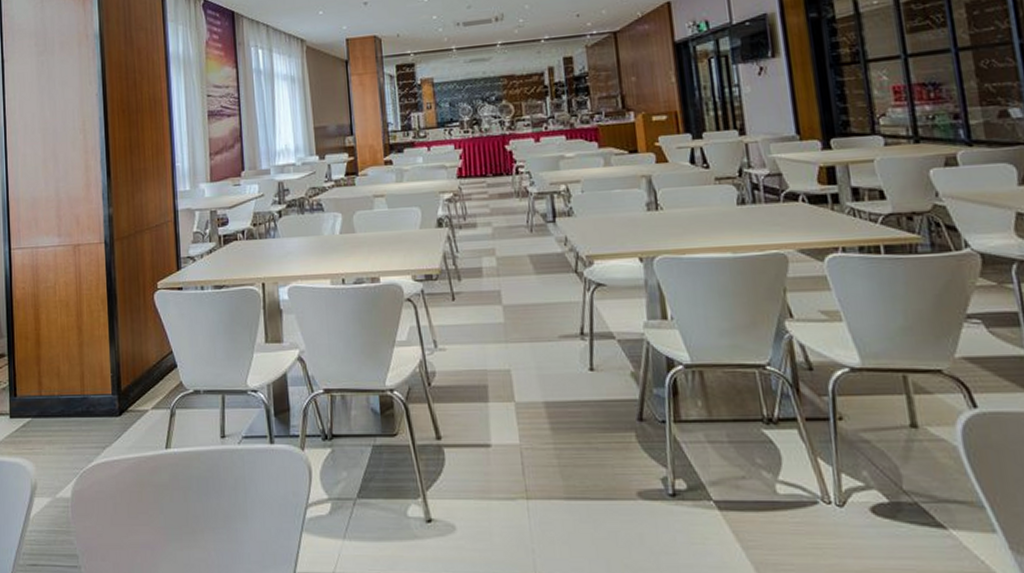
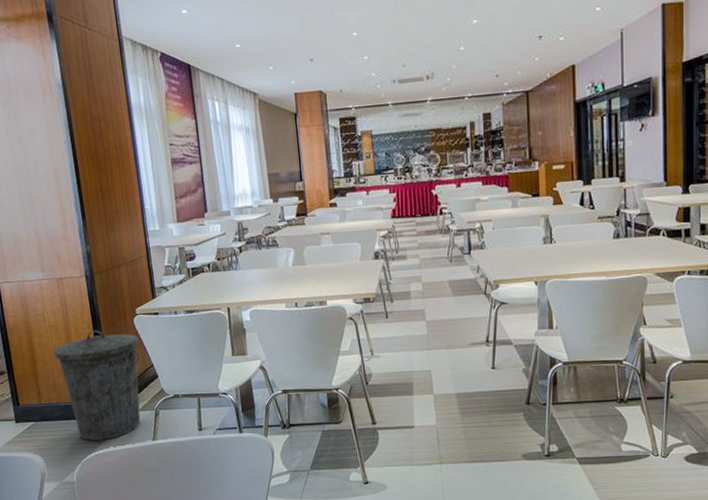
trash can: none [62,306,158,445] -> present [54,330,141,441]

